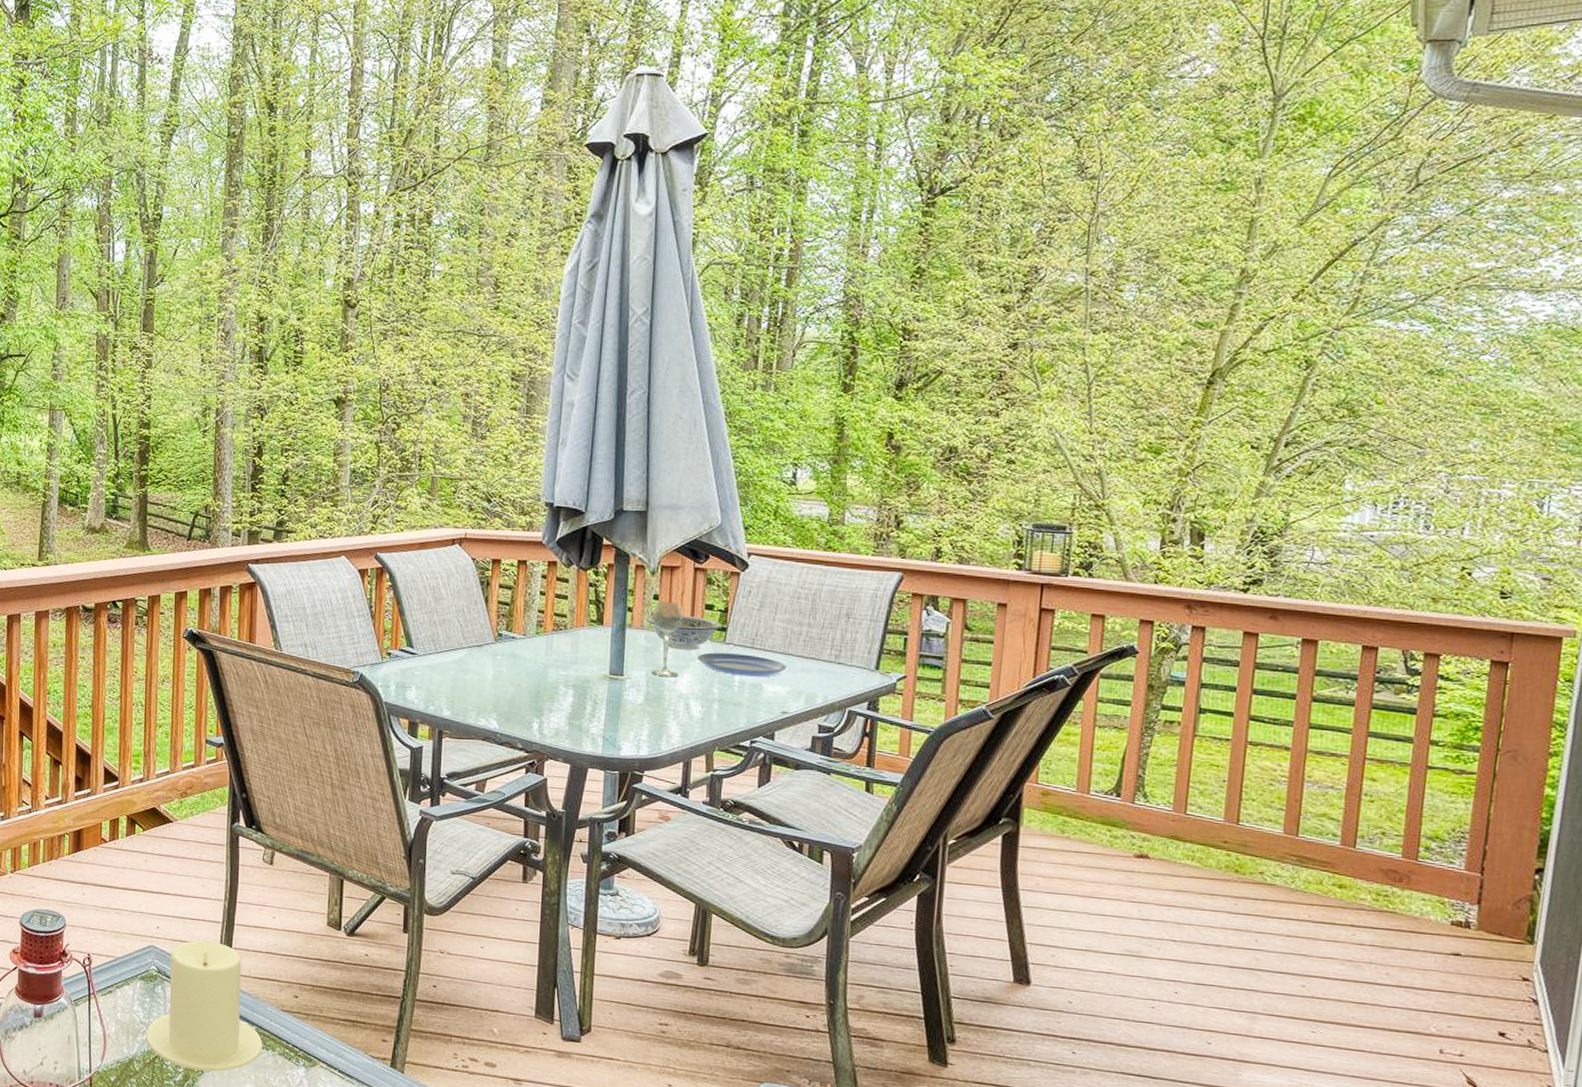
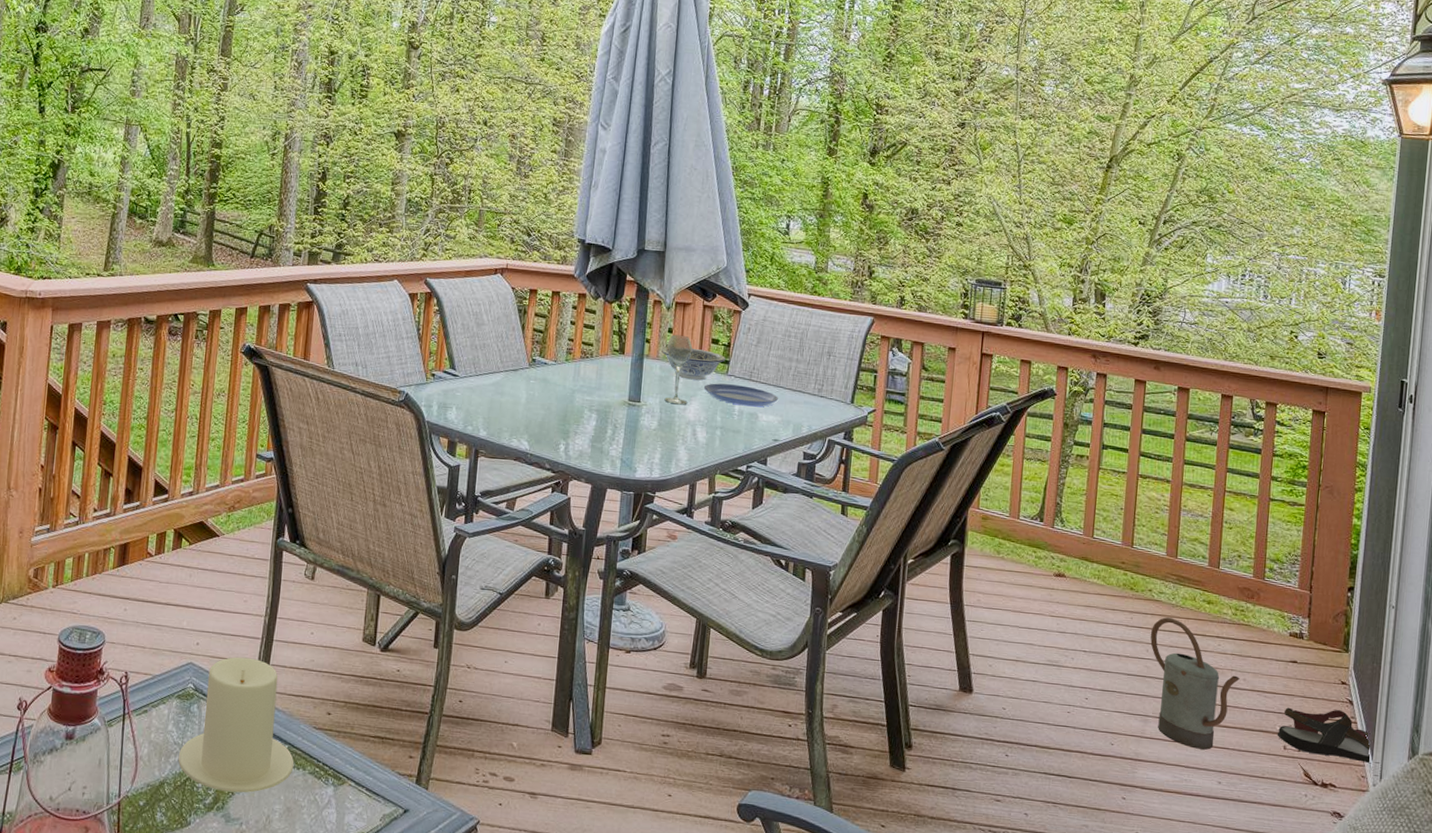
watering can: none [1260,903,1381,1052] -> present [1150,617,1240,750]
sandal: none [1430,1006,1562,1072] -> present [1277,707,1371,764]

